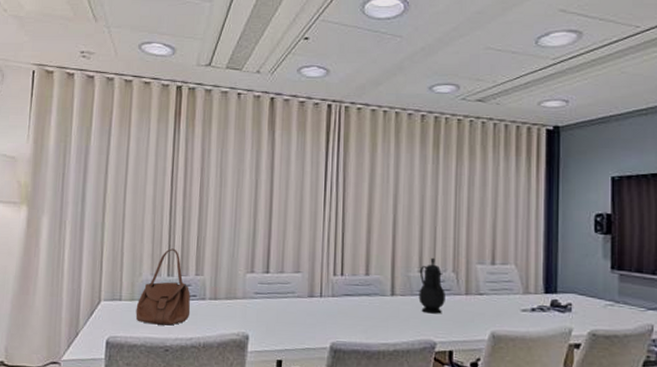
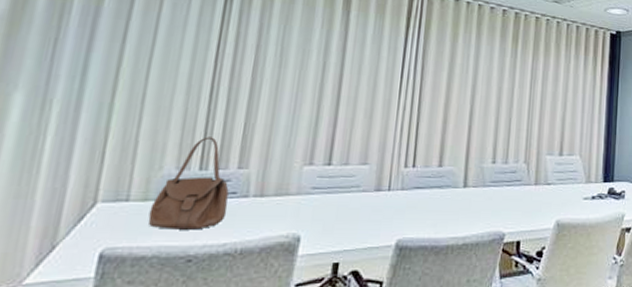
coffeepot: present [418,257,445,314] -> none [490,148,516,205]

